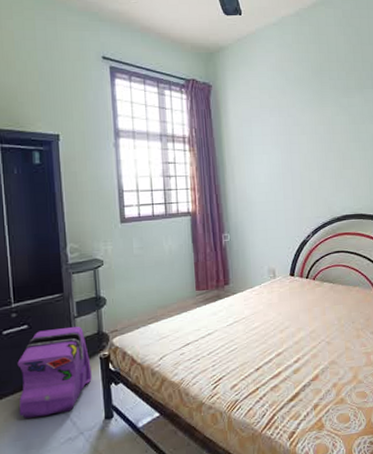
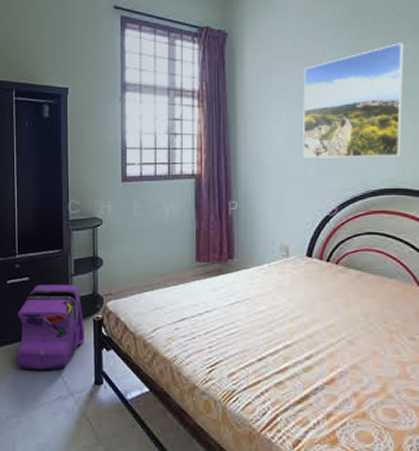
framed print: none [278,97,357,193] -> present [303,43,404,158]

